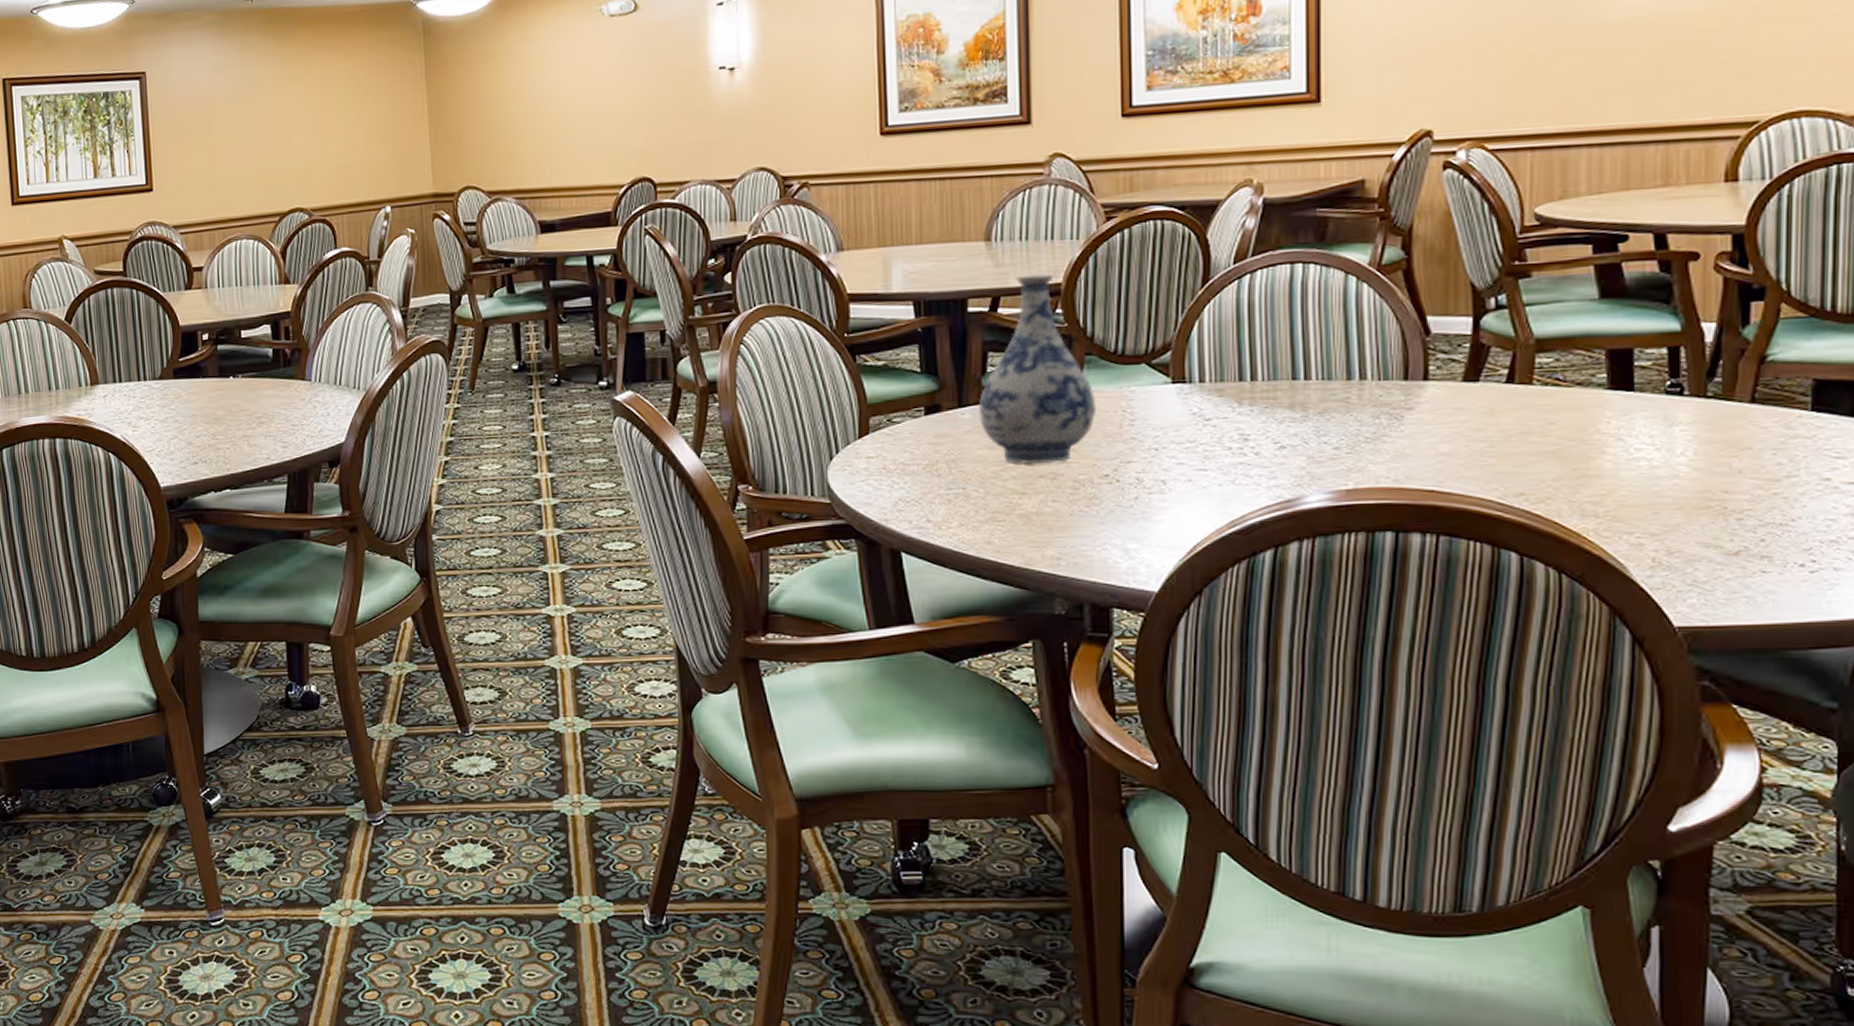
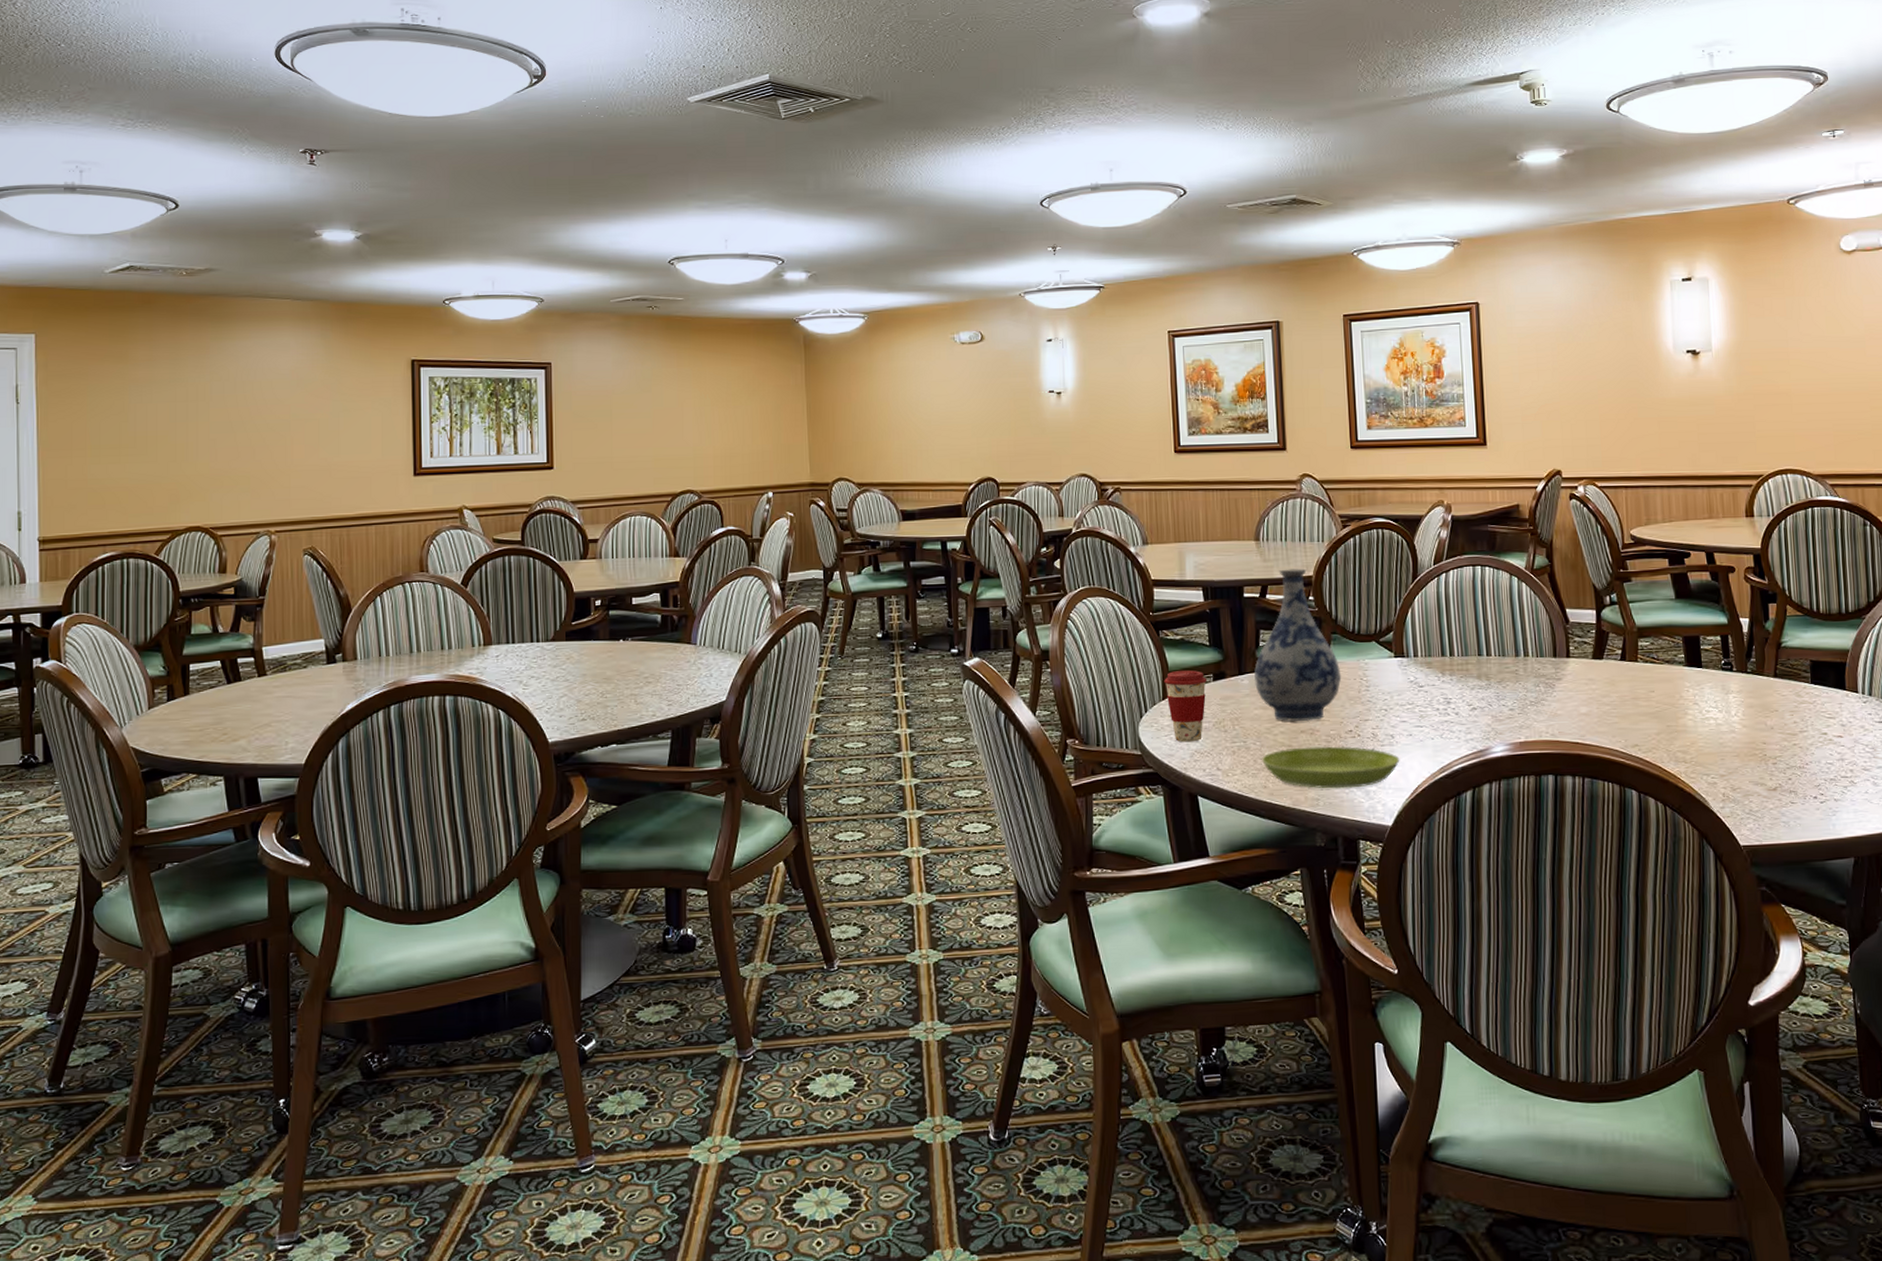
coffee cup: none [861,403,916,489] -> present [1164,670,1206,743]
saucer: none [986,494,1174,546] -> present [1262,746,1400,789]

